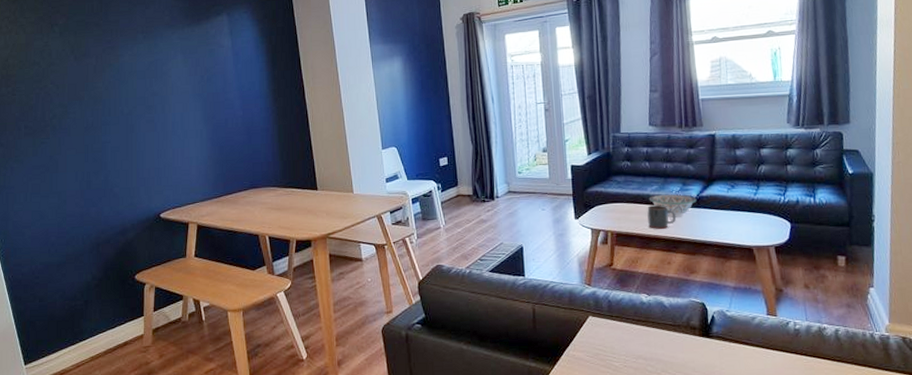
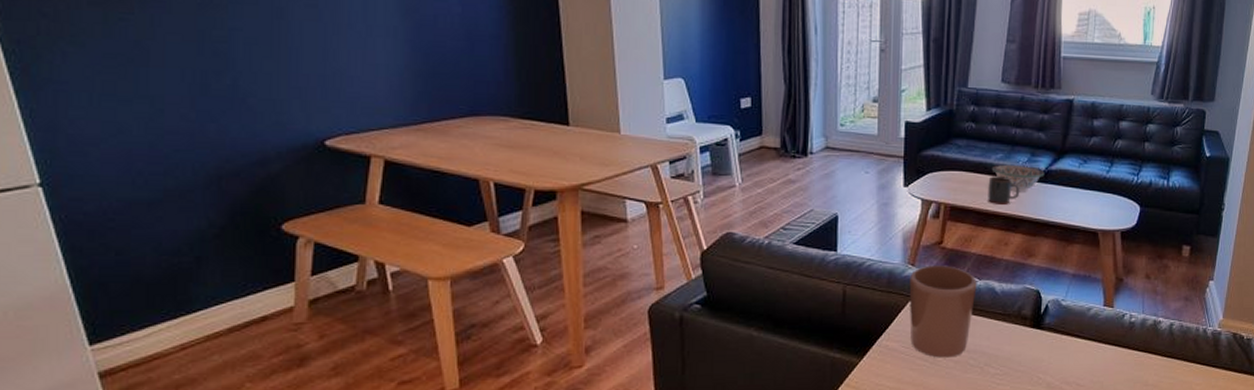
mug: none [587,284,647,365] -> present [909,265,977,358]

